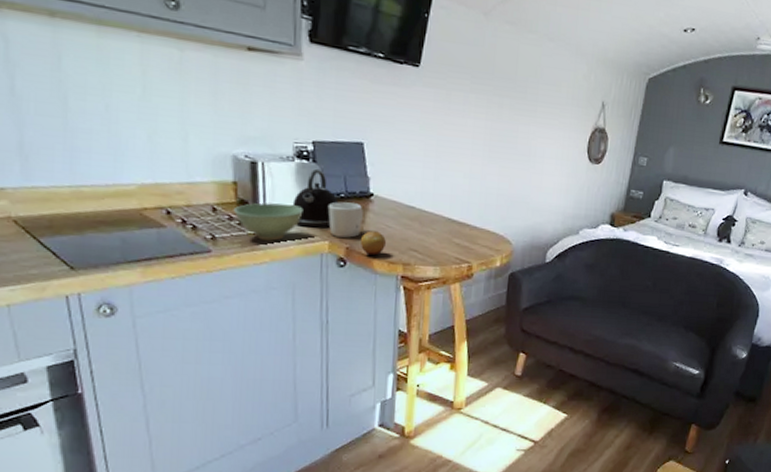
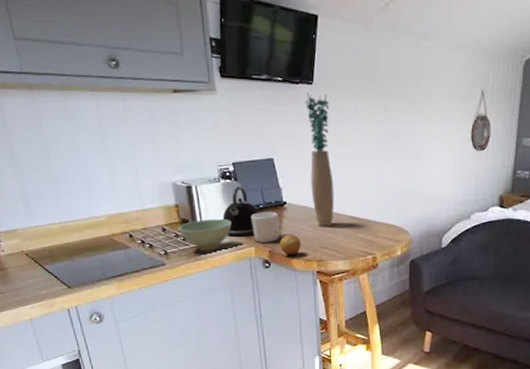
vase: none [404,75,436,227] -> present [305,92,335,227]

